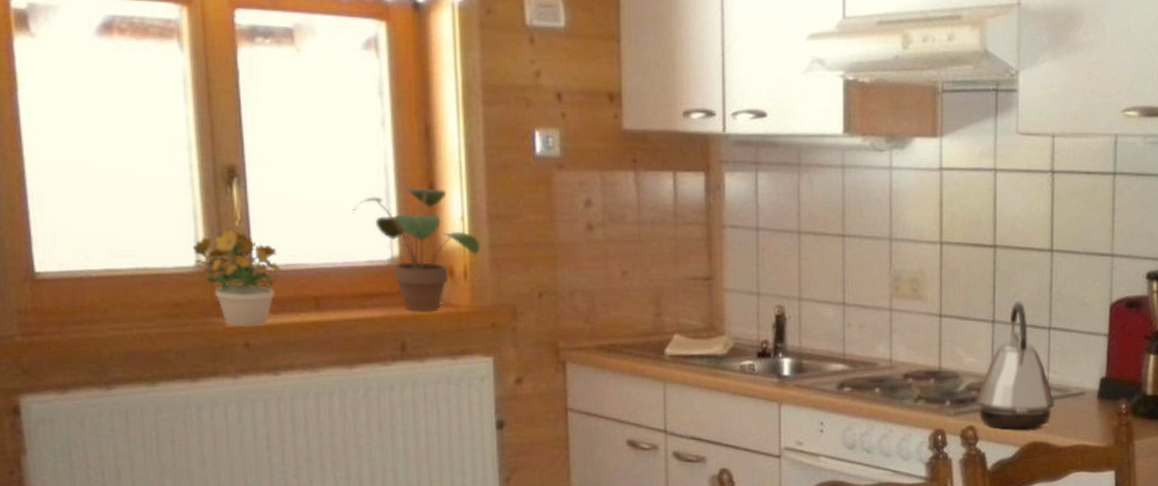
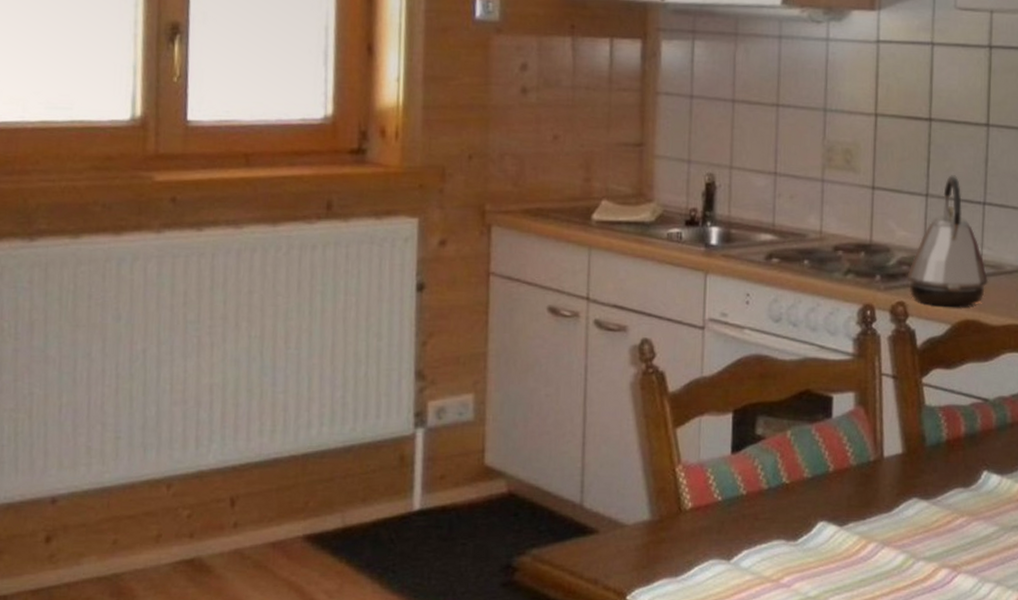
flowerpot: present [192,229,281,328] -> none [129,85,214,183]
potted plant: present [353,187,481,314] -> none [290,47,414,173]

